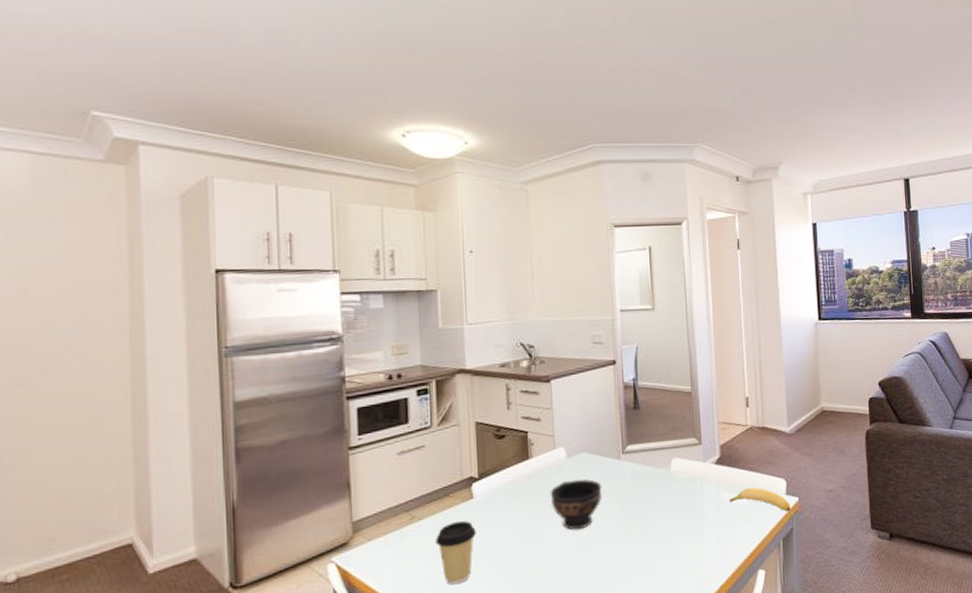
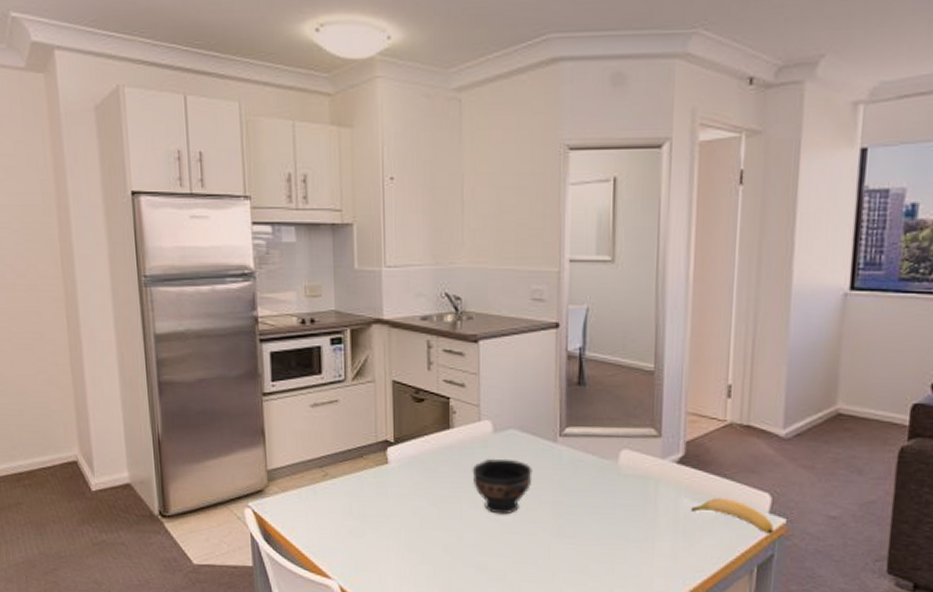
coffee cup: present [435,520,476,585] -> none [348,485,390,550]

